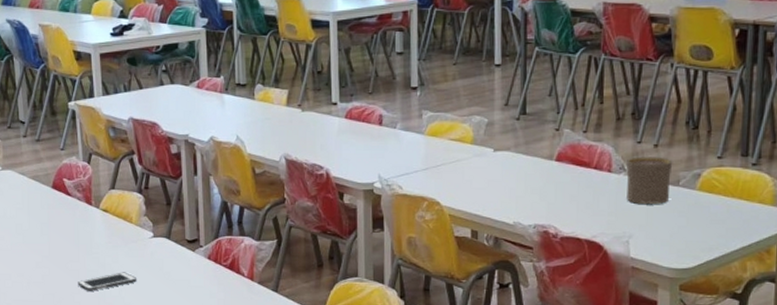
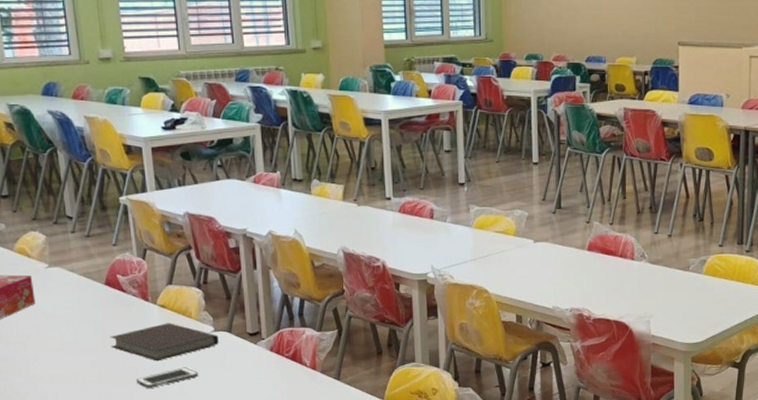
notebook: none [55,227,157,265] -> present [110,323,219,362]
cup: present [625,157,673,204] -> none [645,245,684,287]

